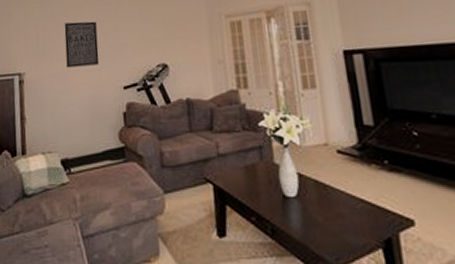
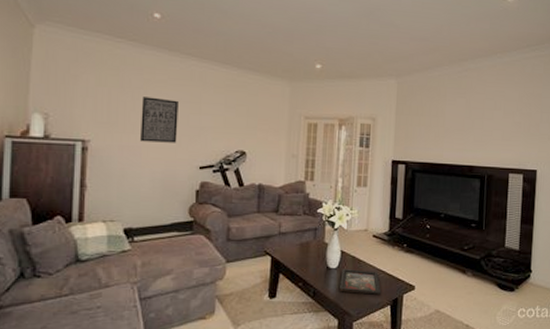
decorative tray: none [303,196,366,233] -> present [340,268,382,295]

